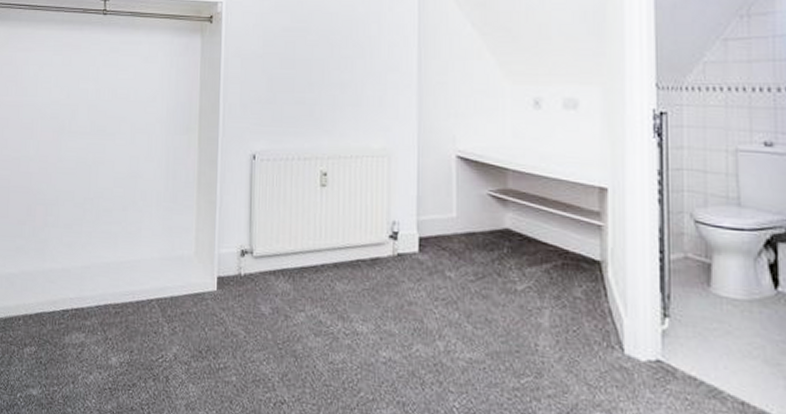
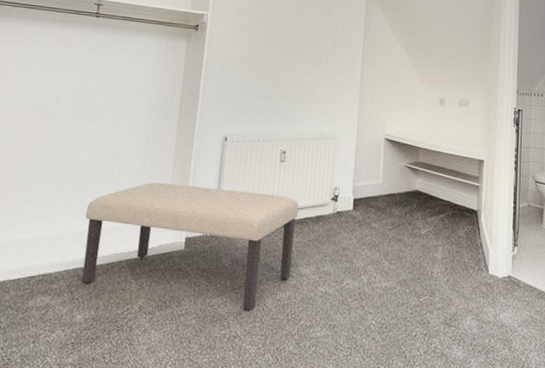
bench: none [111,209,348,372] -> present [81,183,299,310]

